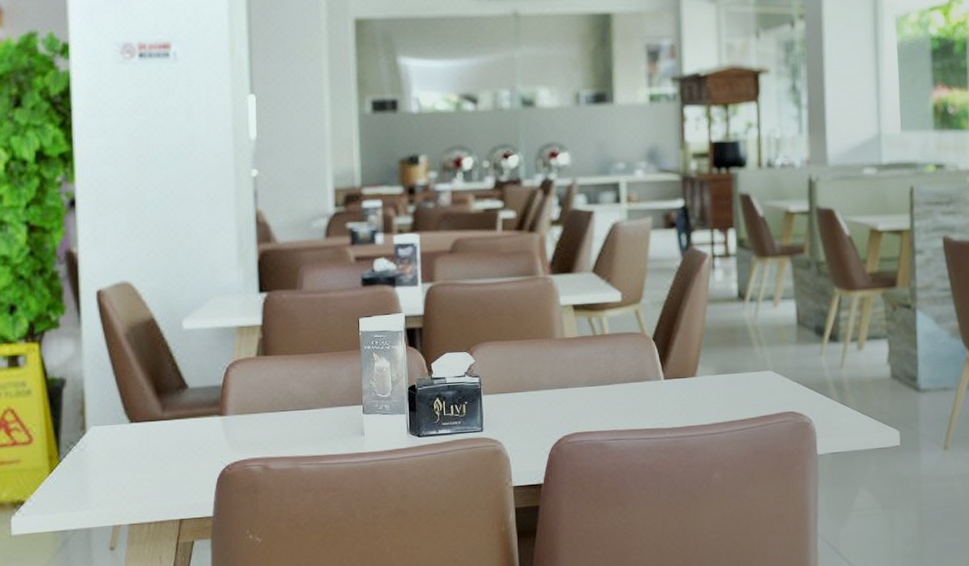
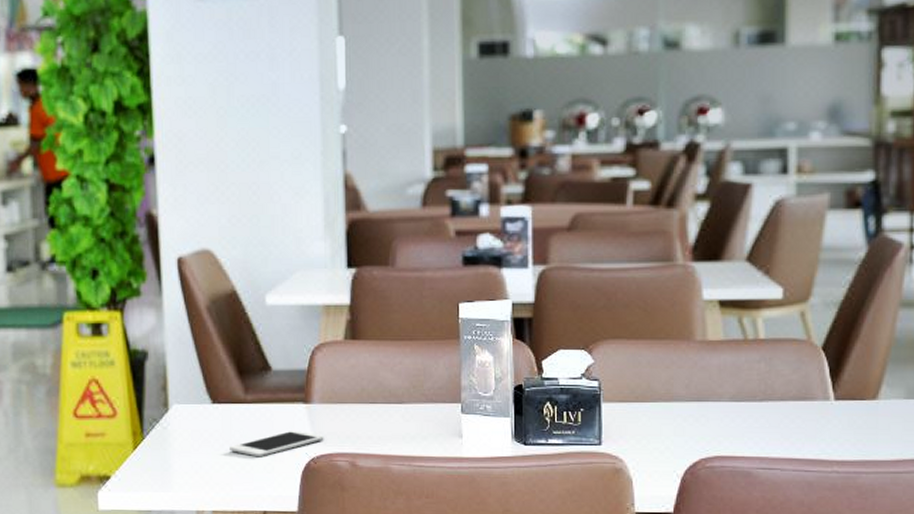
cell phone: none [147,441,238,470] -> present [230,430,324,457]

